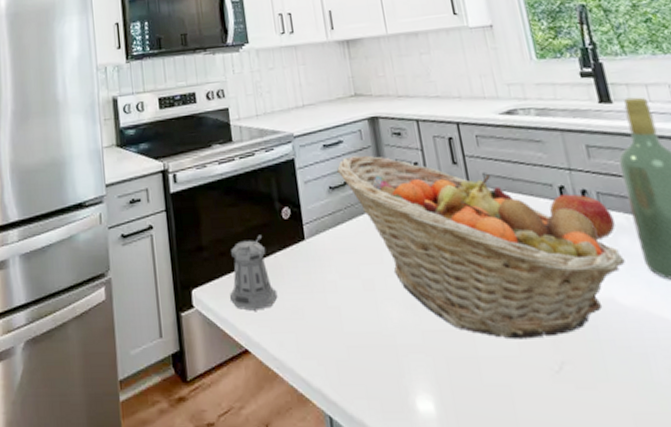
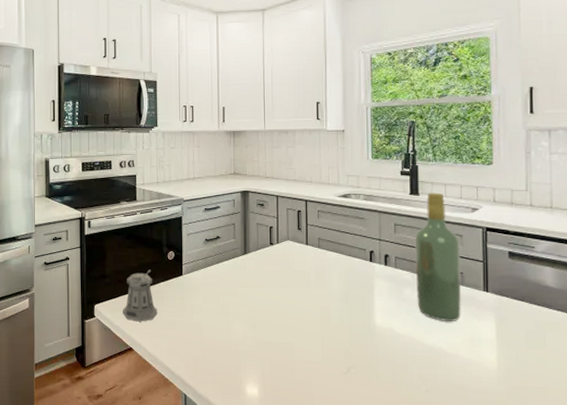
fruit basket: present [337,155,625,340] -> none [213,218,405,352]
apple: present [549,194,615,239] -> none [360,256,403,289]

